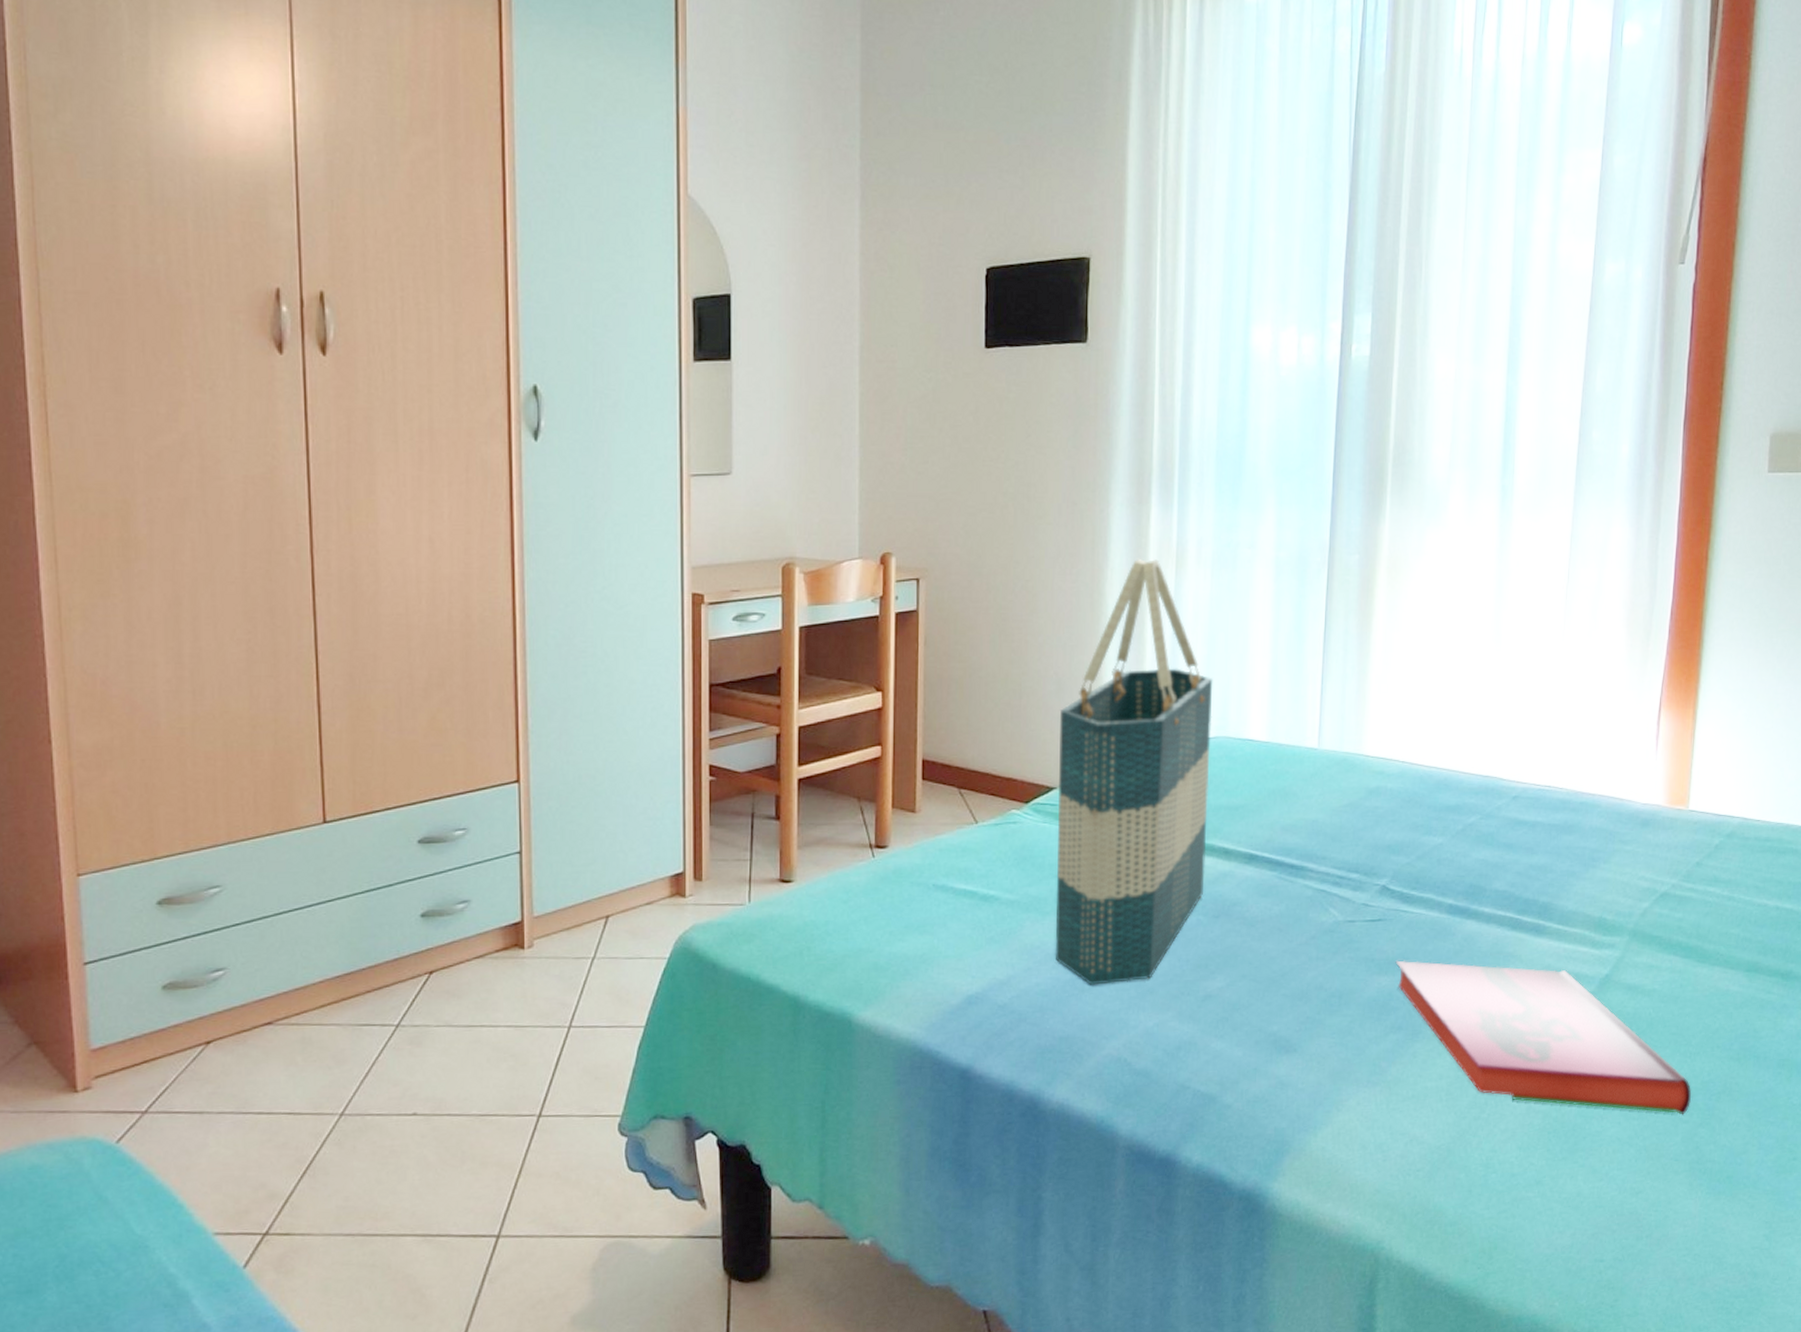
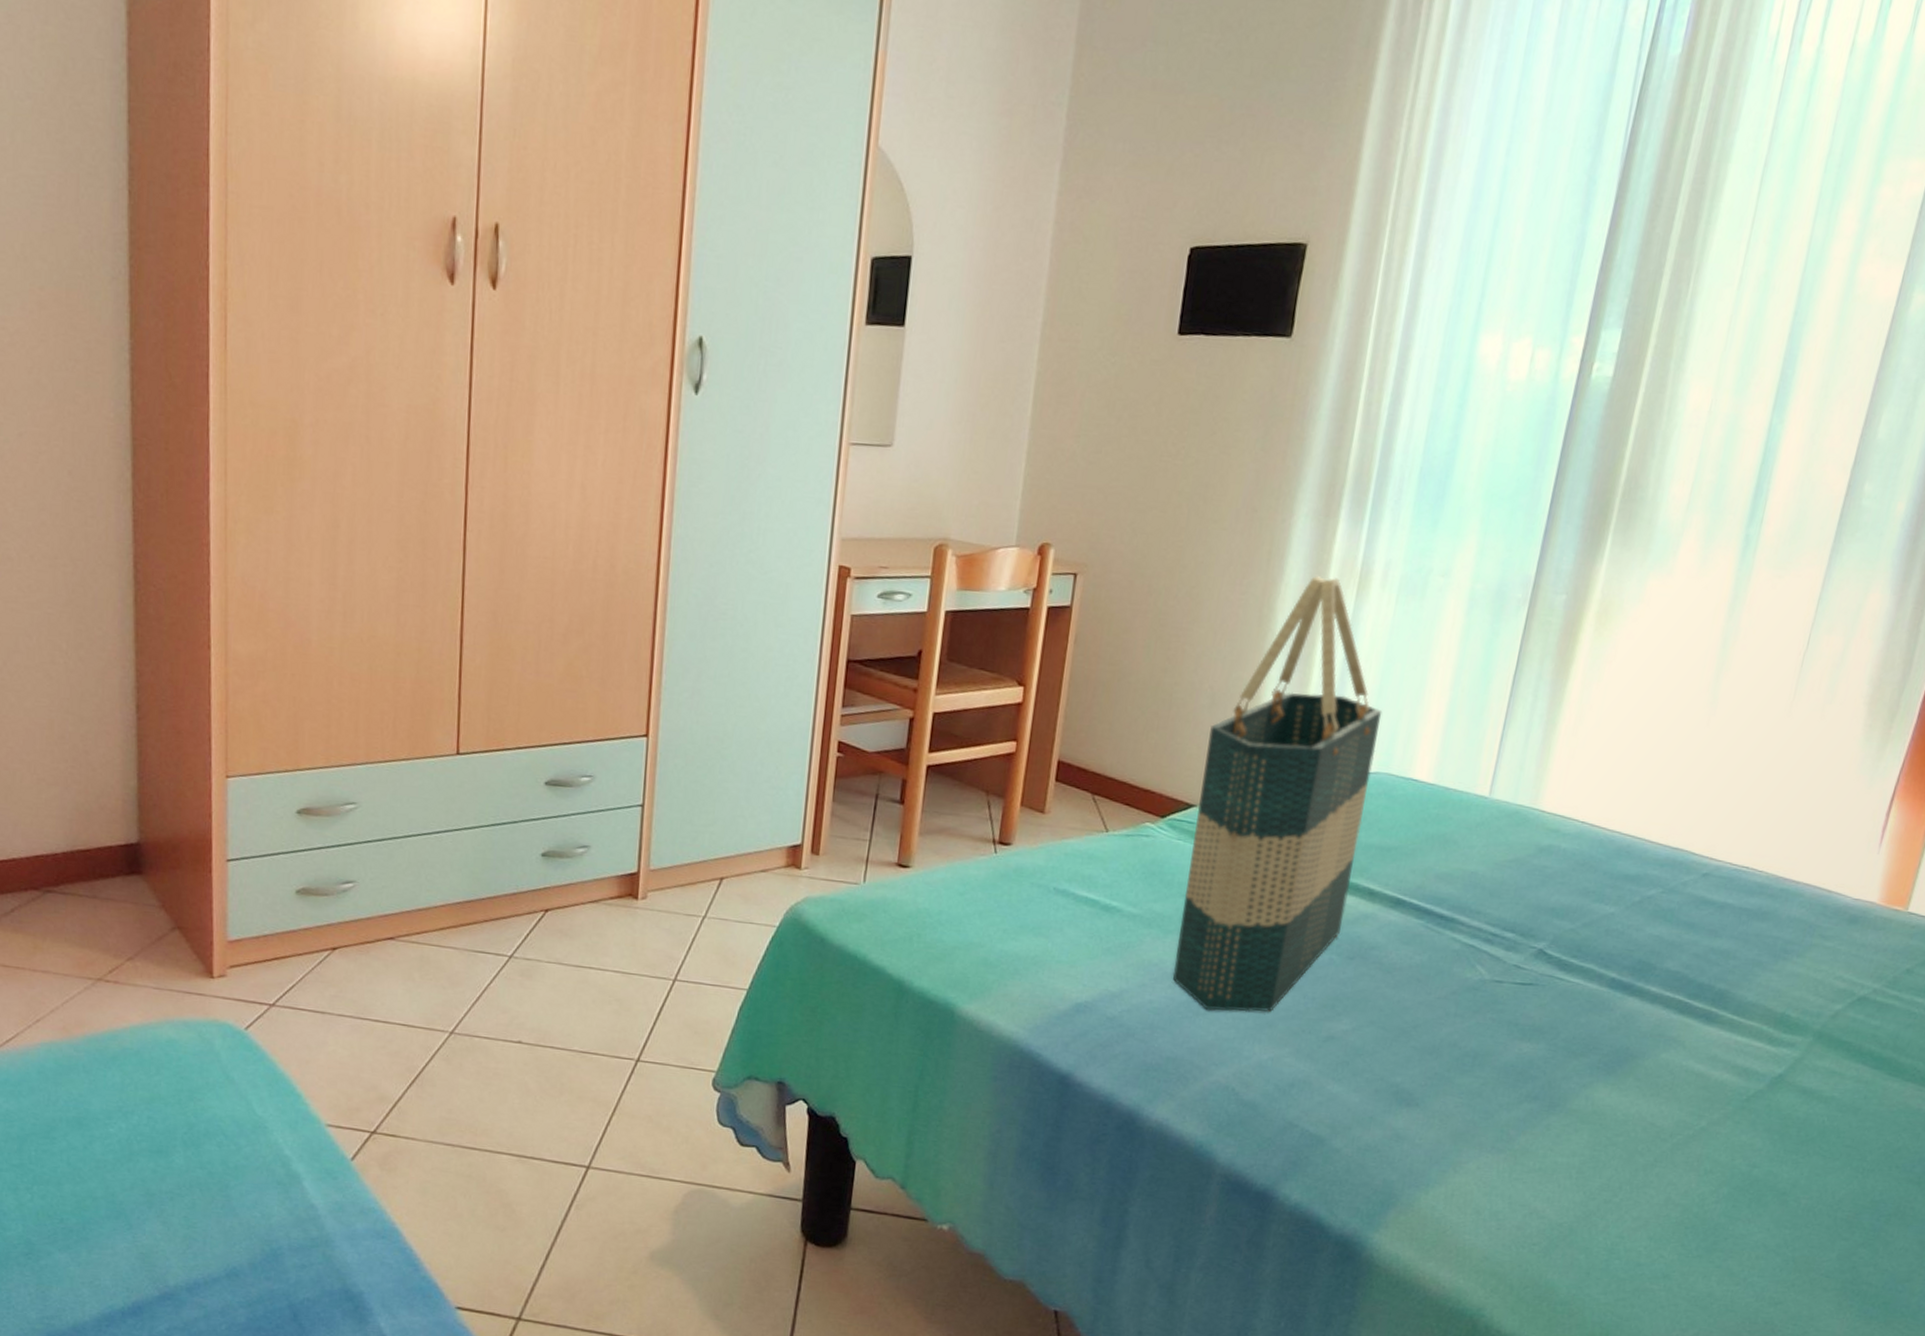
hardback book: present [1395,960,1691,1115] -> none [1540,1028,1858,1232]

